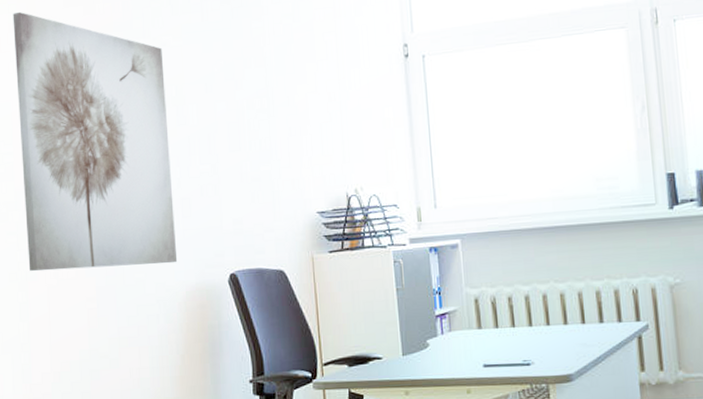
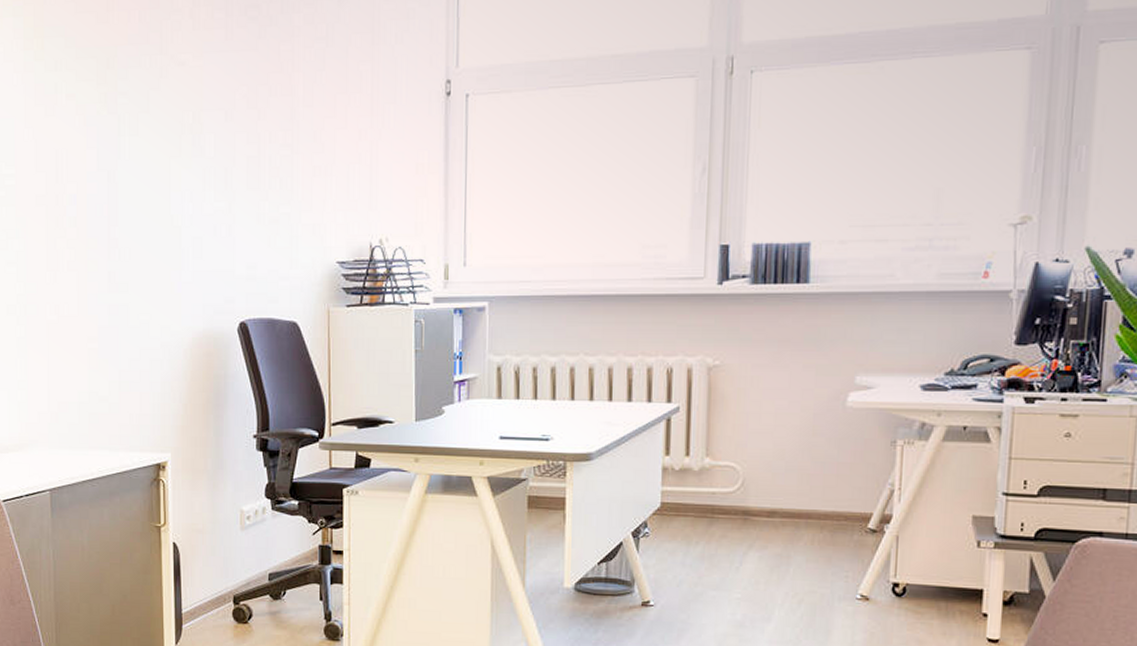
wall art: present [12,11,178,272] -> none [18,15,185,307]

